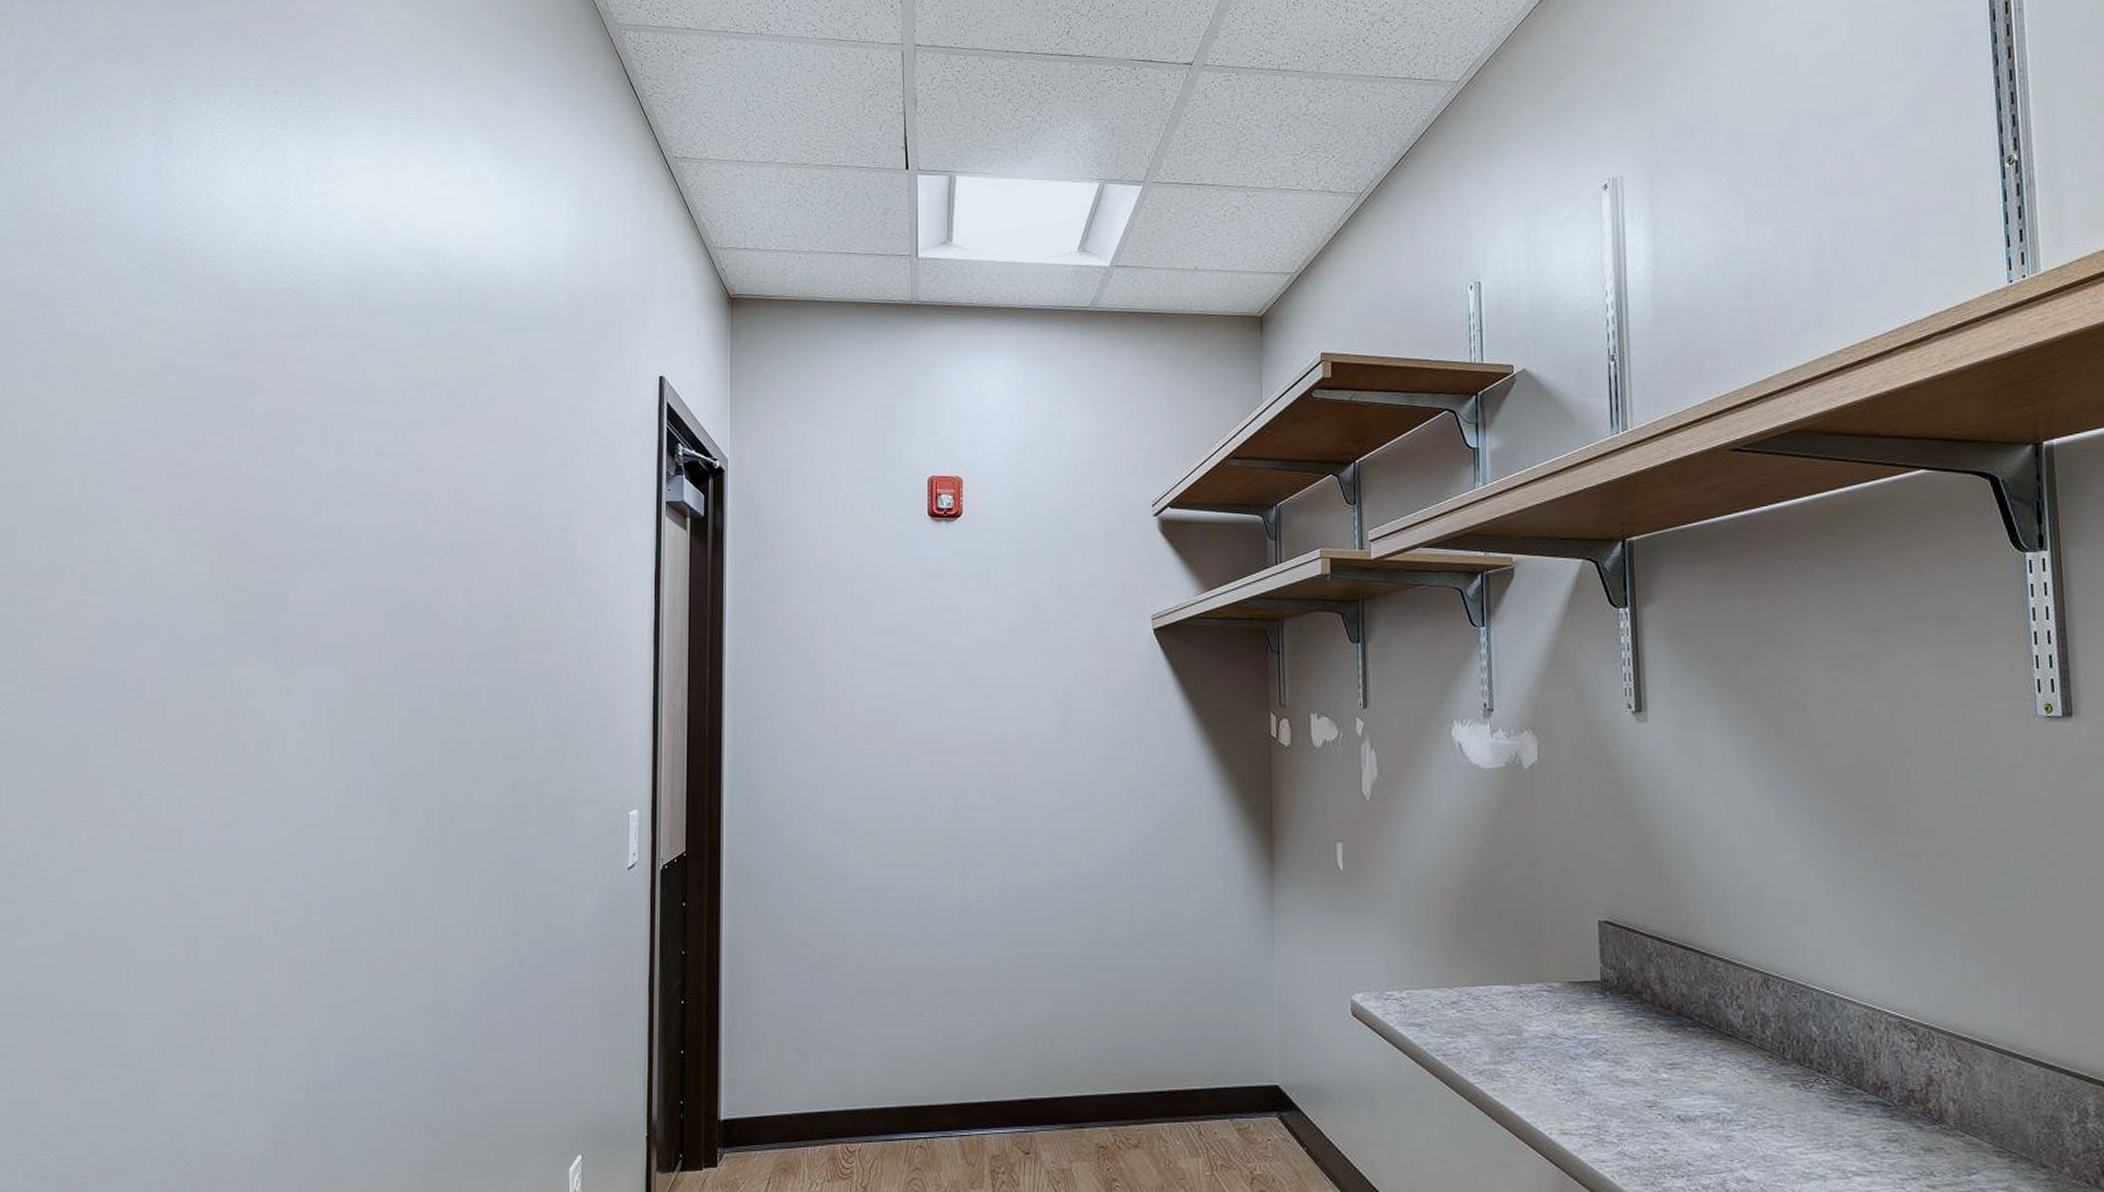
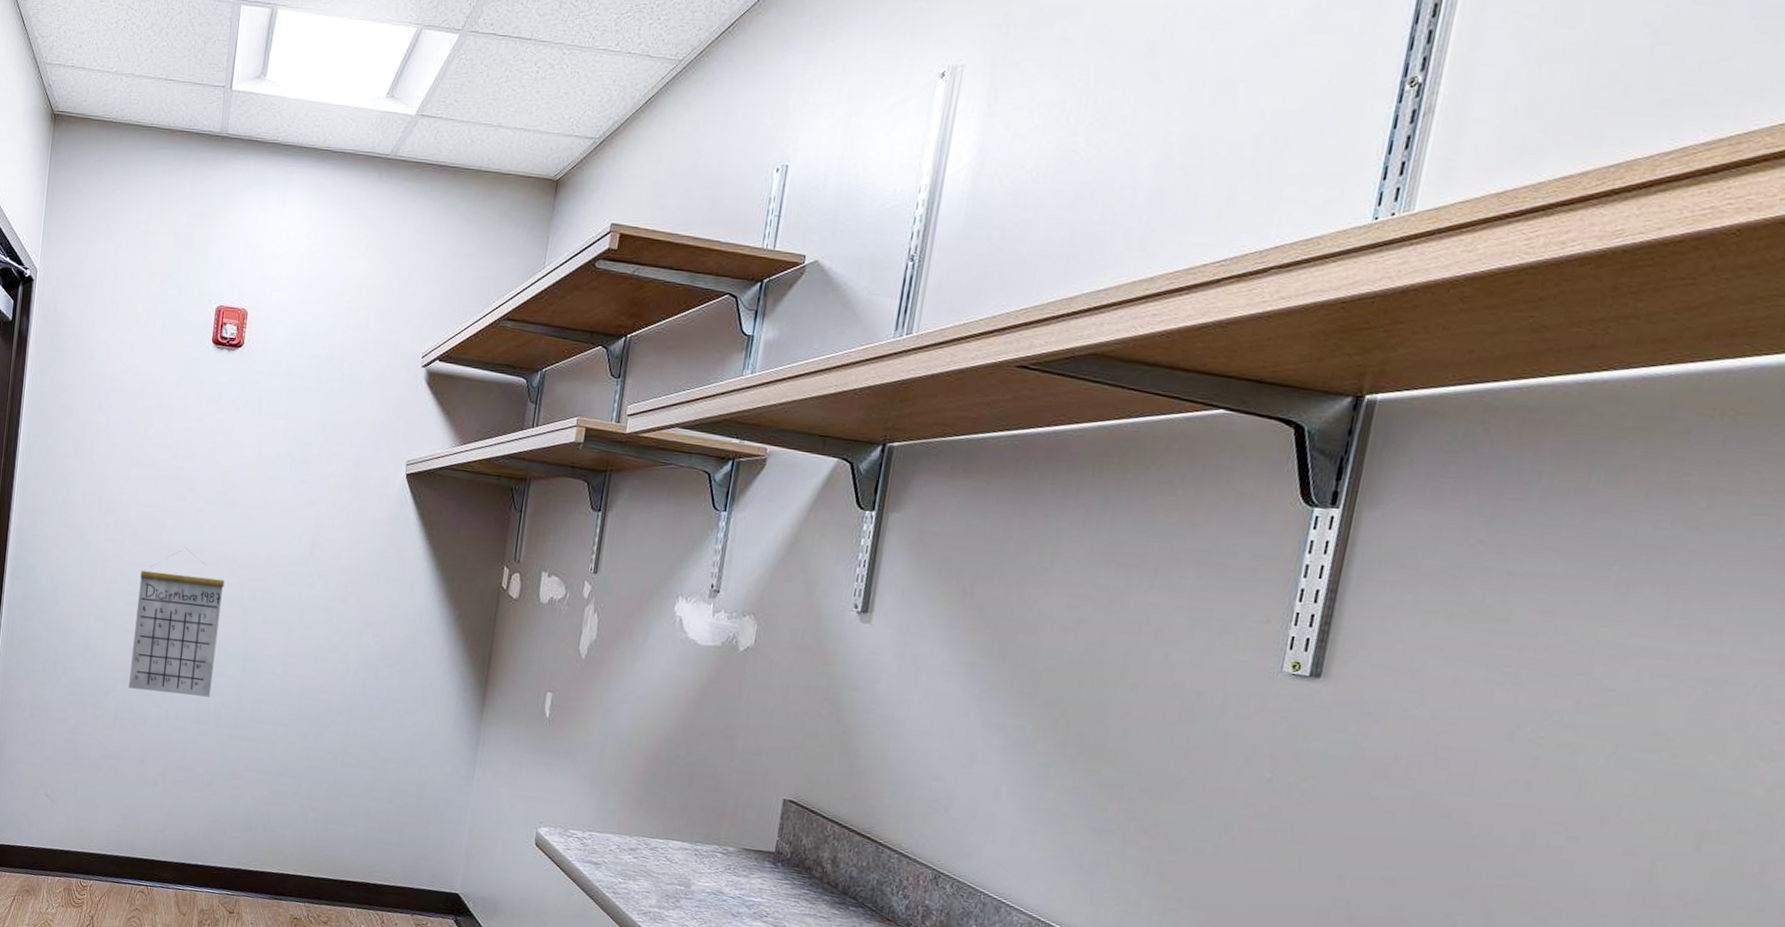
calendar: none [878,739,973,907] -> present [129,547,225,698]

